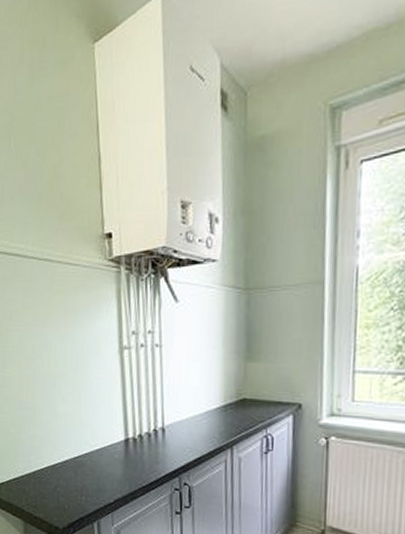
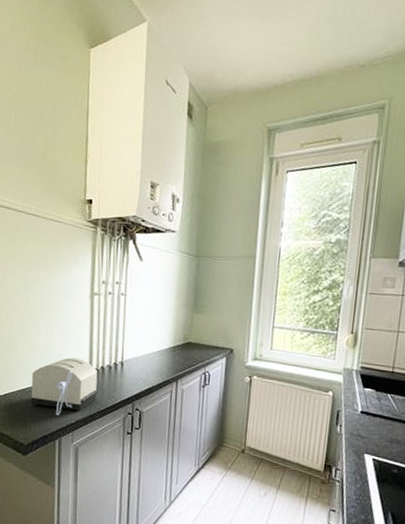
toaster: none [61,425,138,495] -> present [31,357,99,416]

